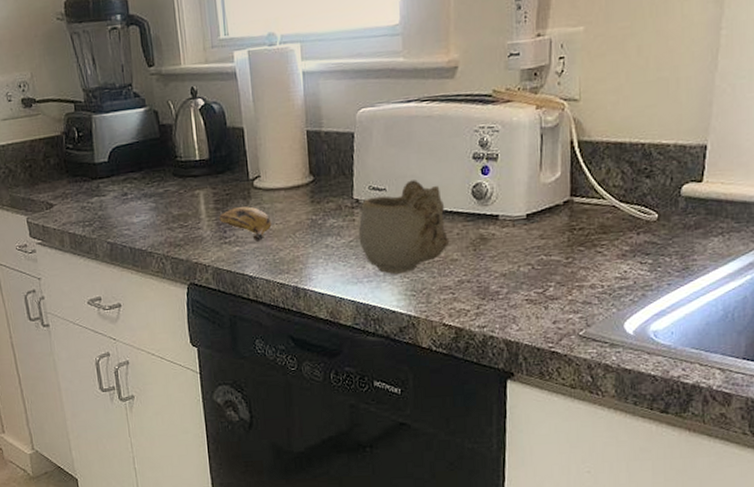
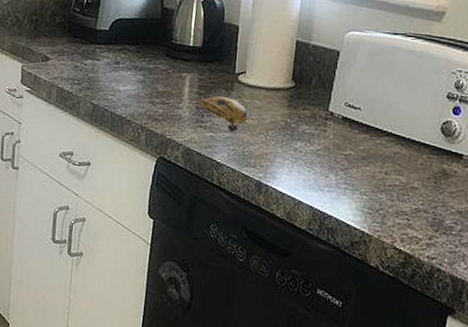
mug: present [358,180,450,274] -> none [327,105,413,191]

